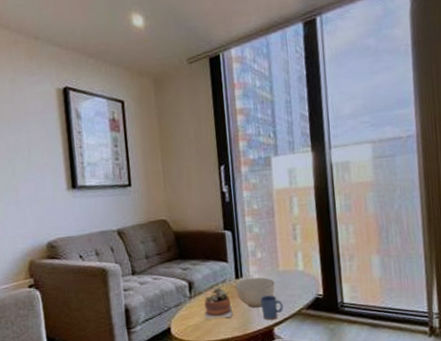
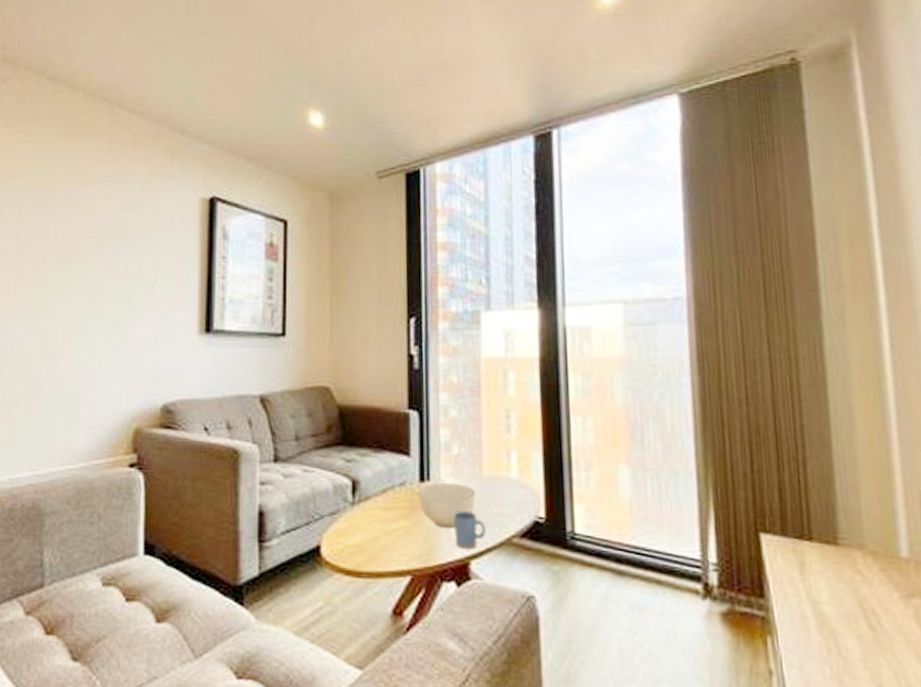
succulent plant: present [204,286,233,320] -> none [371,491,411,540]

